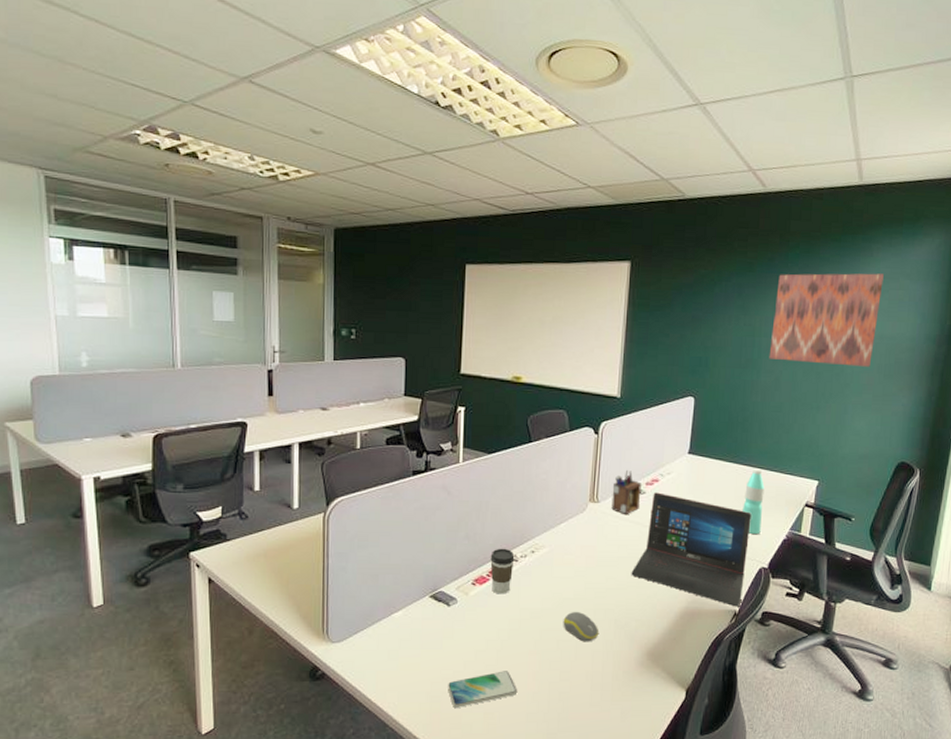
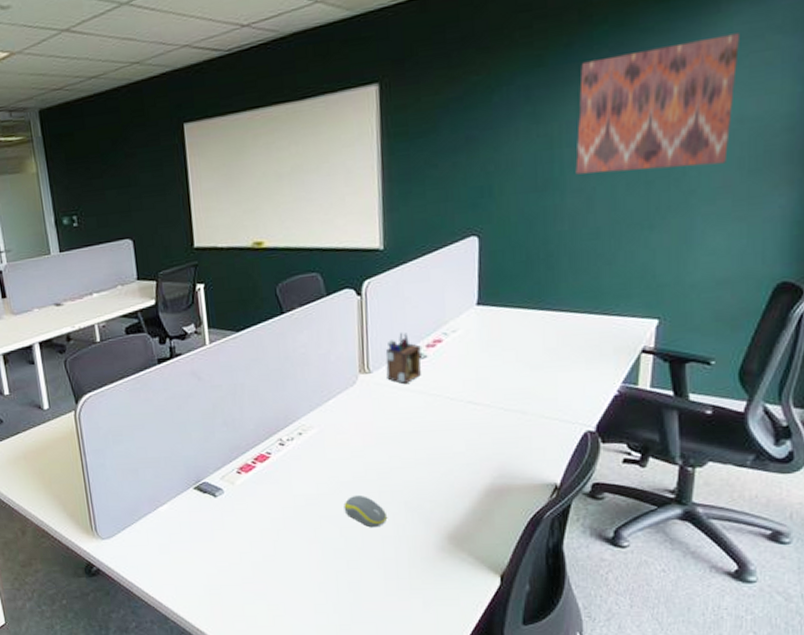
smartphone: present [448,671,518,707] -> none [225,561,302,600]
coffee cup: present [490,548,515,594] -> none [253,432,281,482]
laptop: present [631,492,752,607] -> none [418,354,568,480]
water bottle: present [743,468,765,535] -> none [555,313,583,394]

